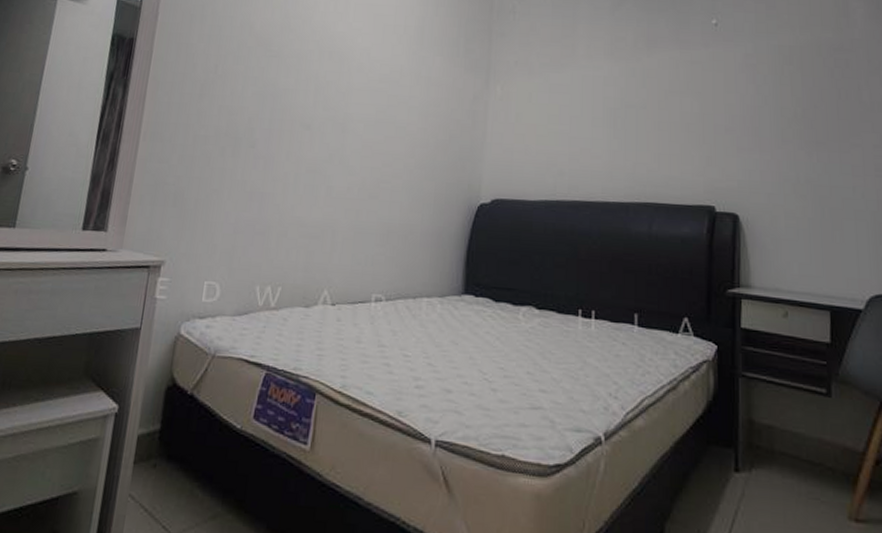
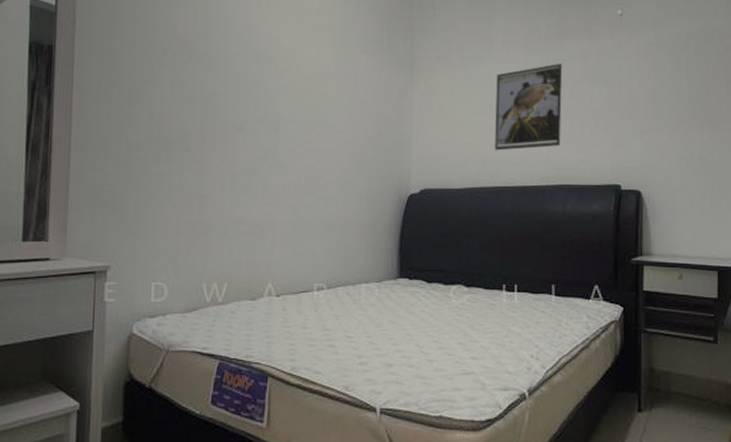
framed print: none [574,73,651,163] -> present [495,64,563,151]

